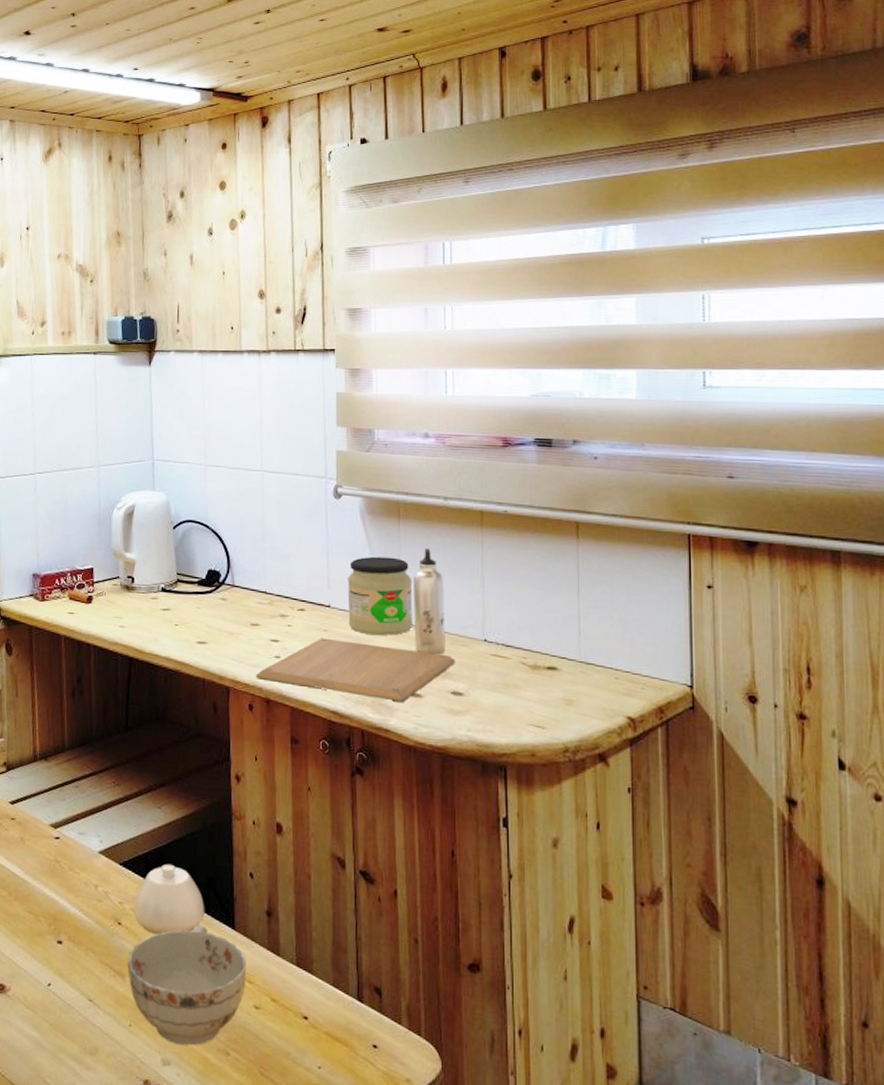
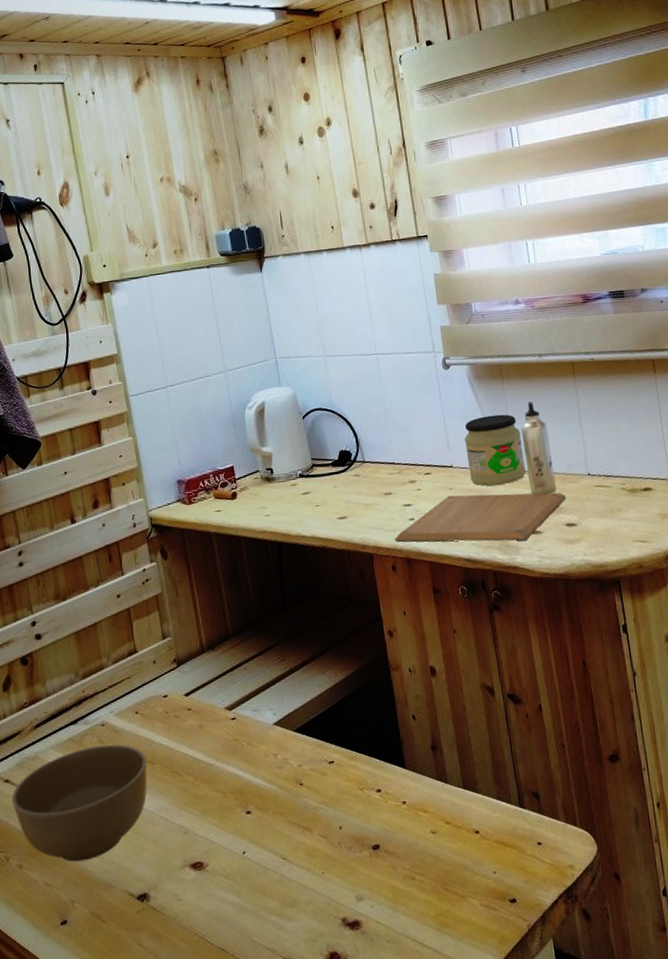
teacup: present [127,924,247,1046] -> none [313,770,422,880]
sugar bowl: present [133,863,205,935] -> none [311,721,377,787]

